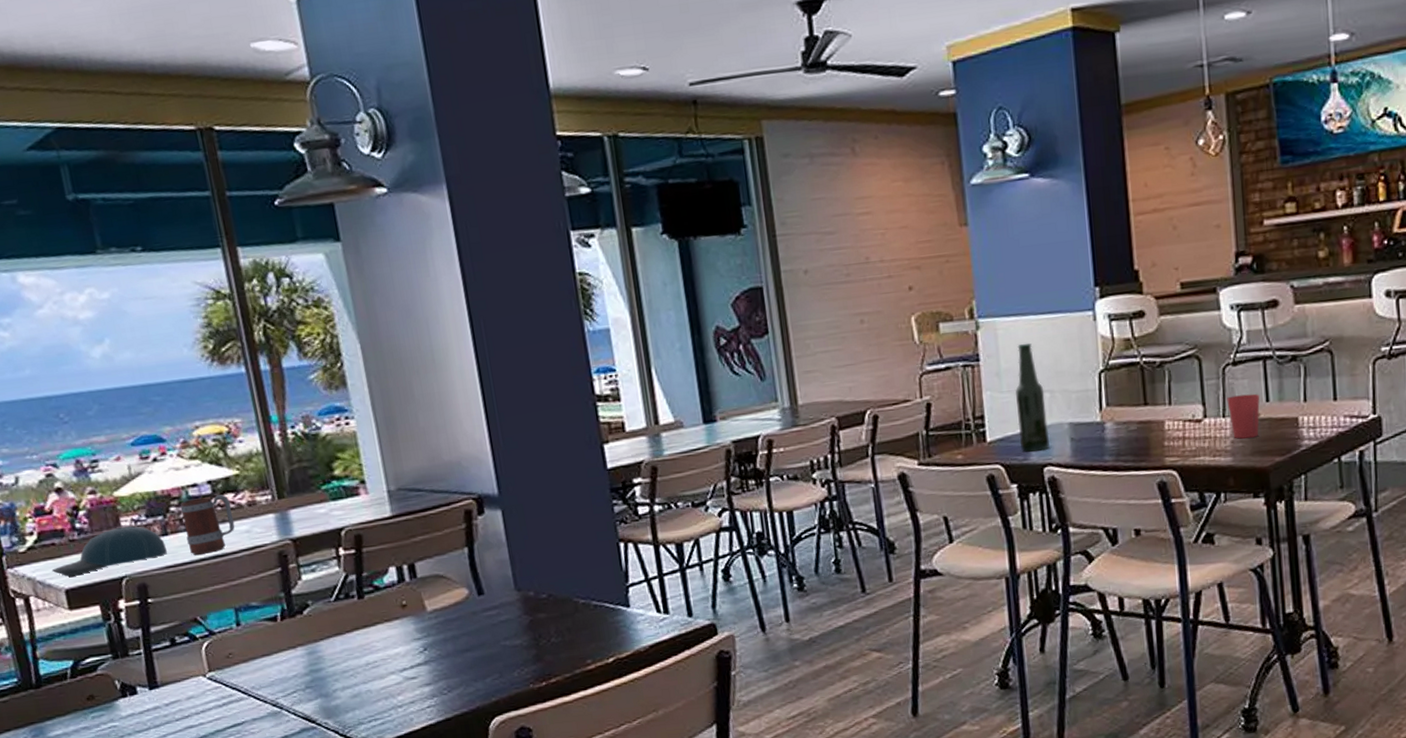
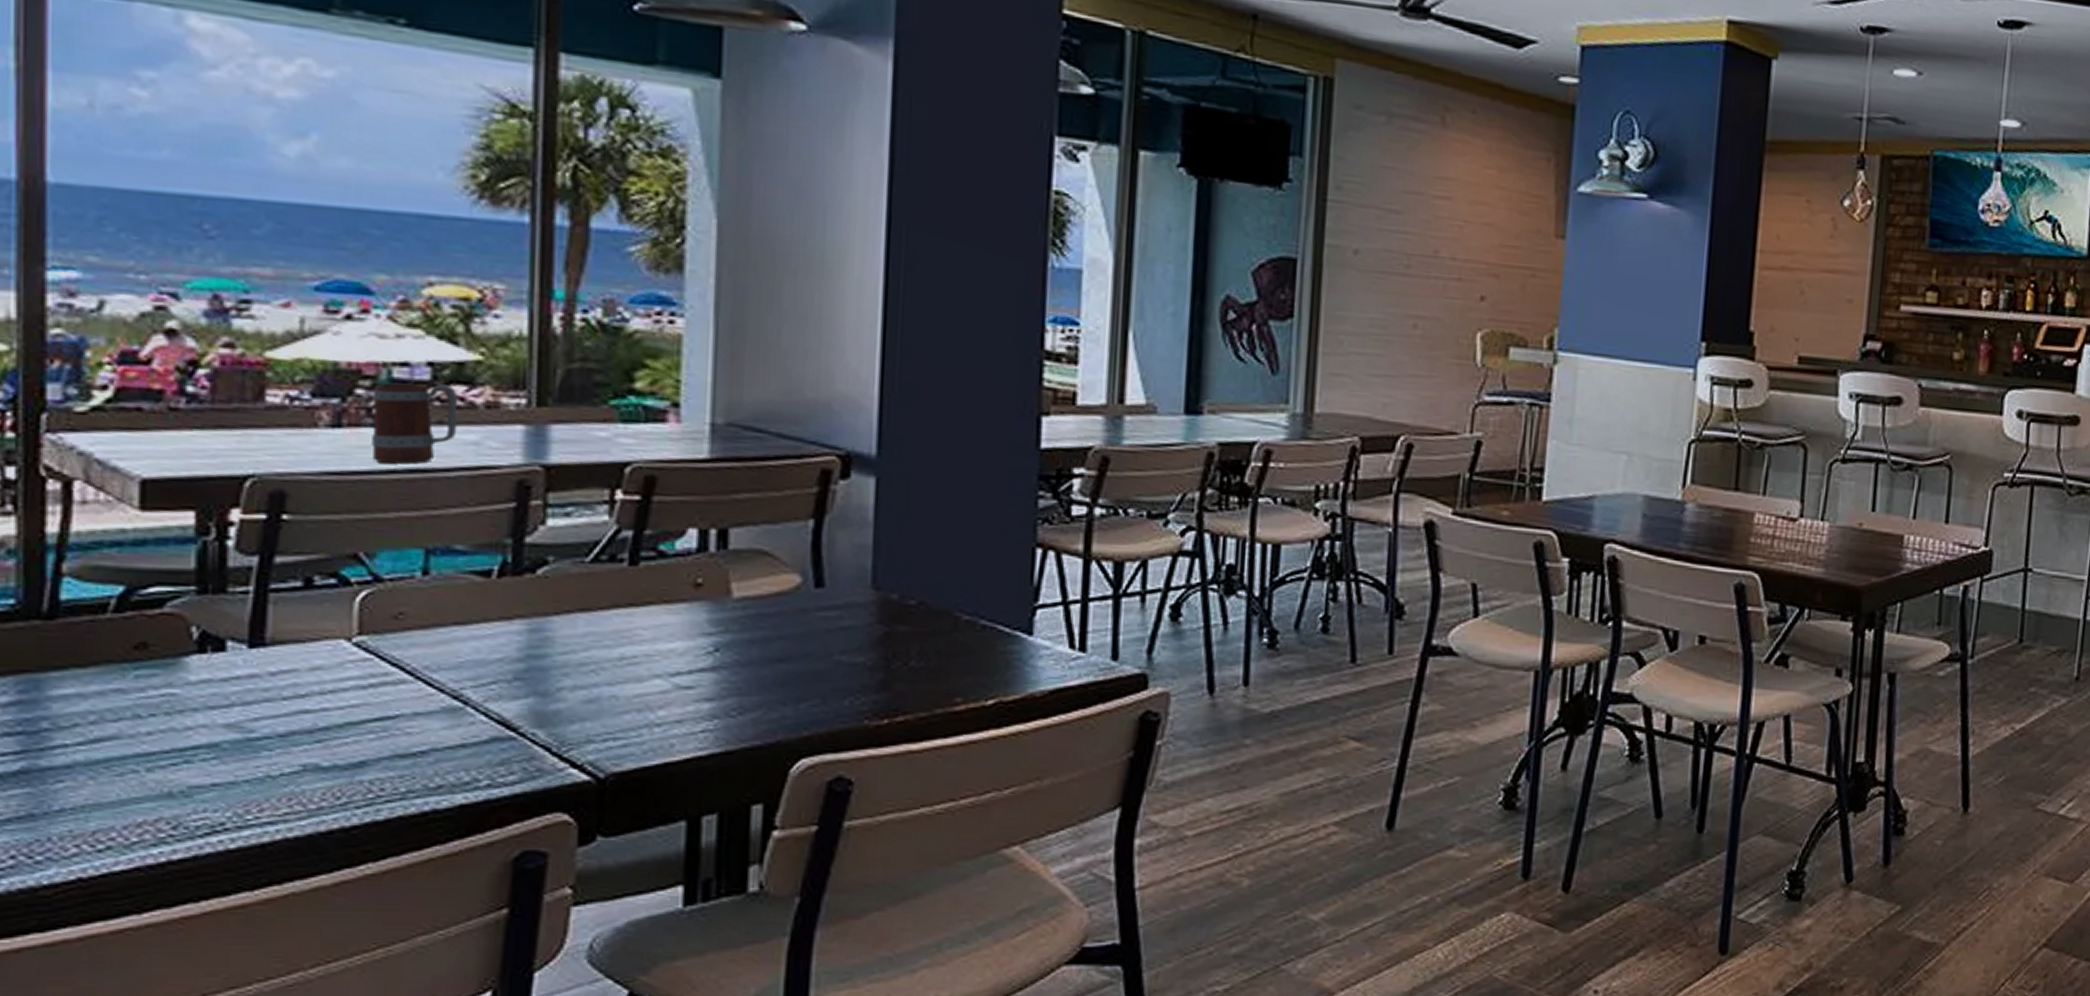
baseball cap: present [51,526,168,577] -> none [125,402,335,462]
beer bottle: present [1016,342,1050,452] -> none [1582,390,1622,523]
cup: present [1227,394,1260,439] -> none [1828,497,1865,550]

